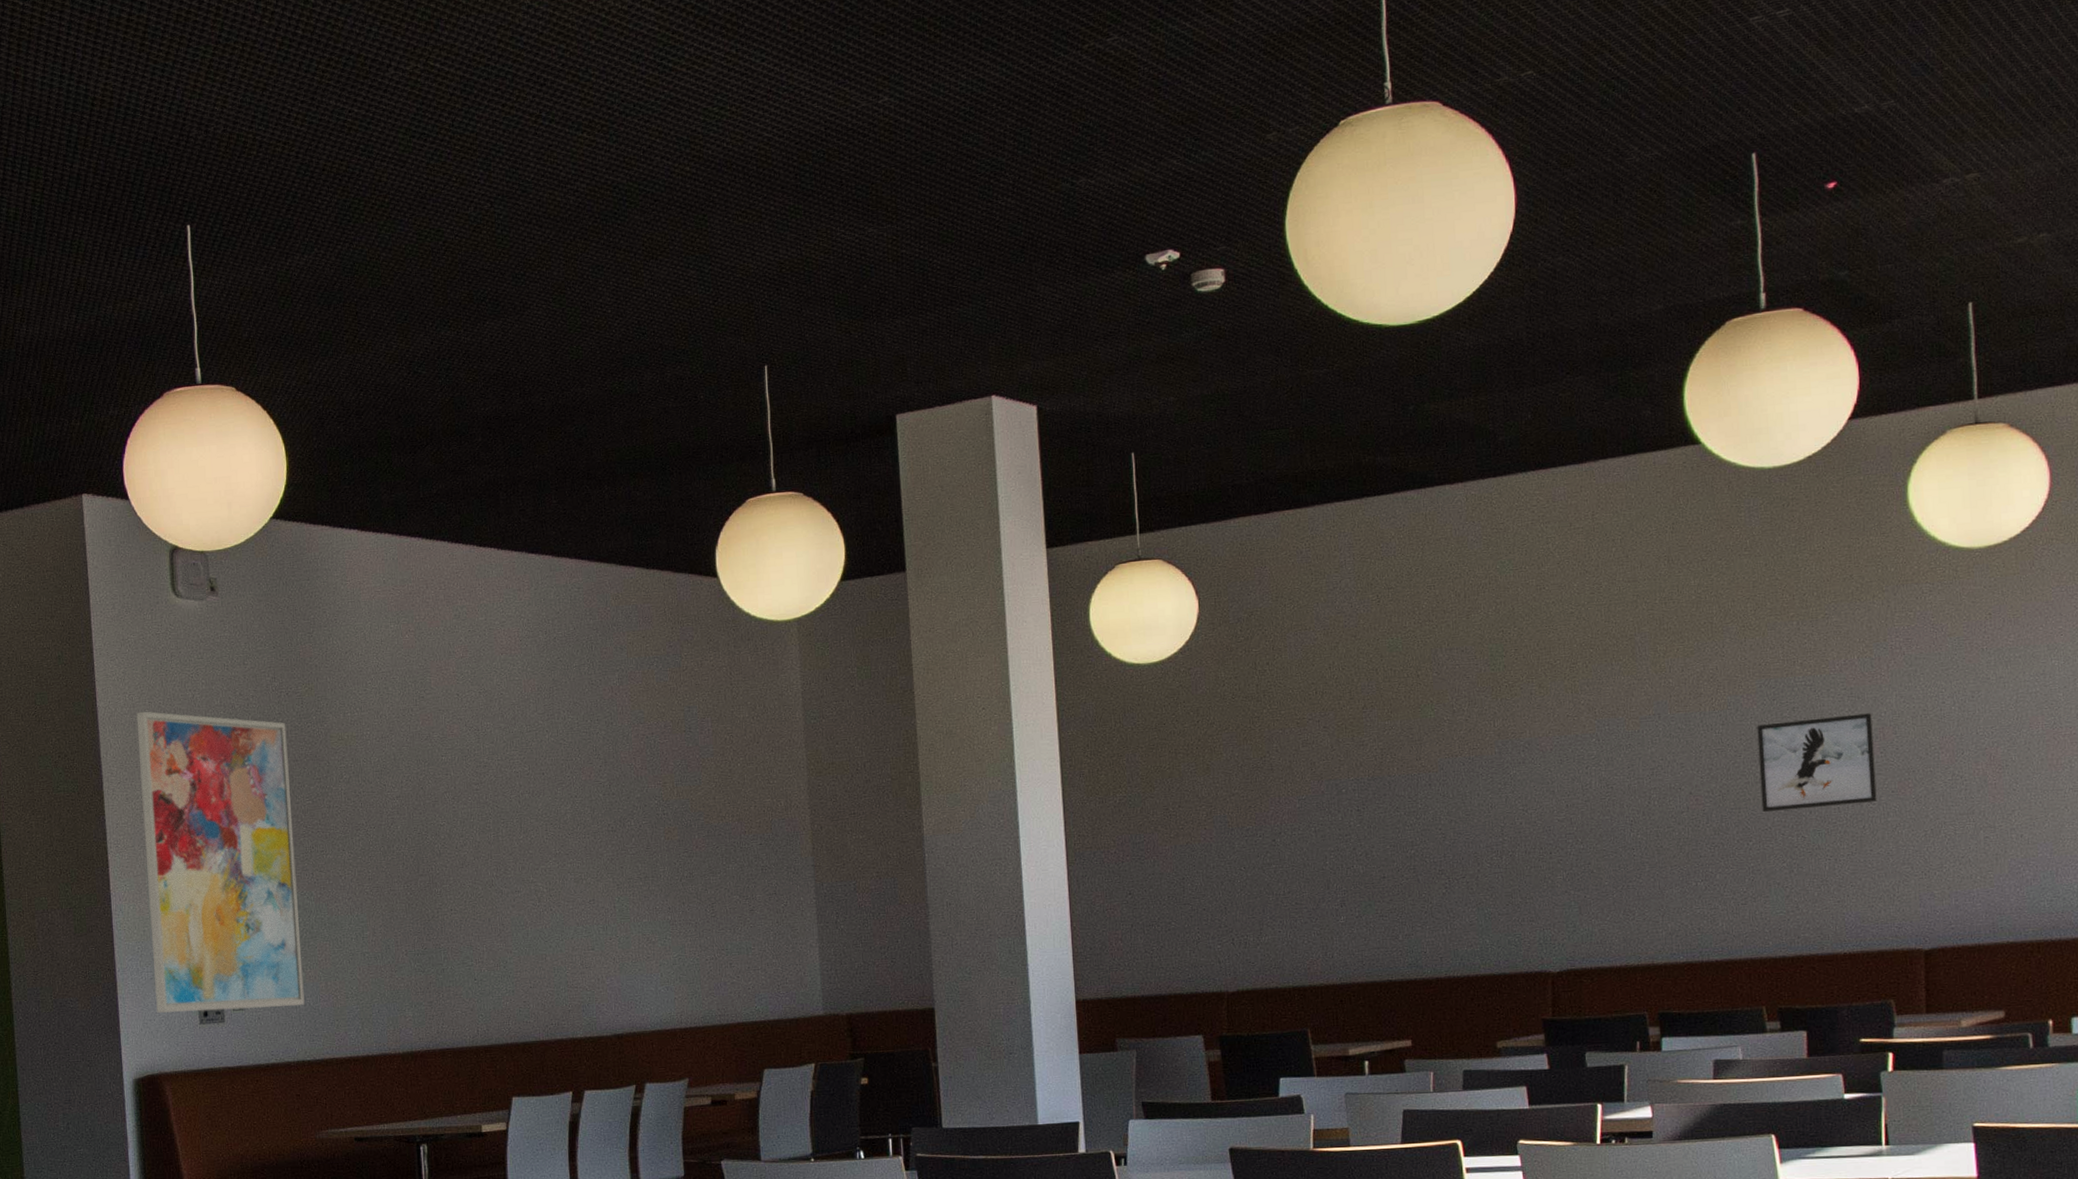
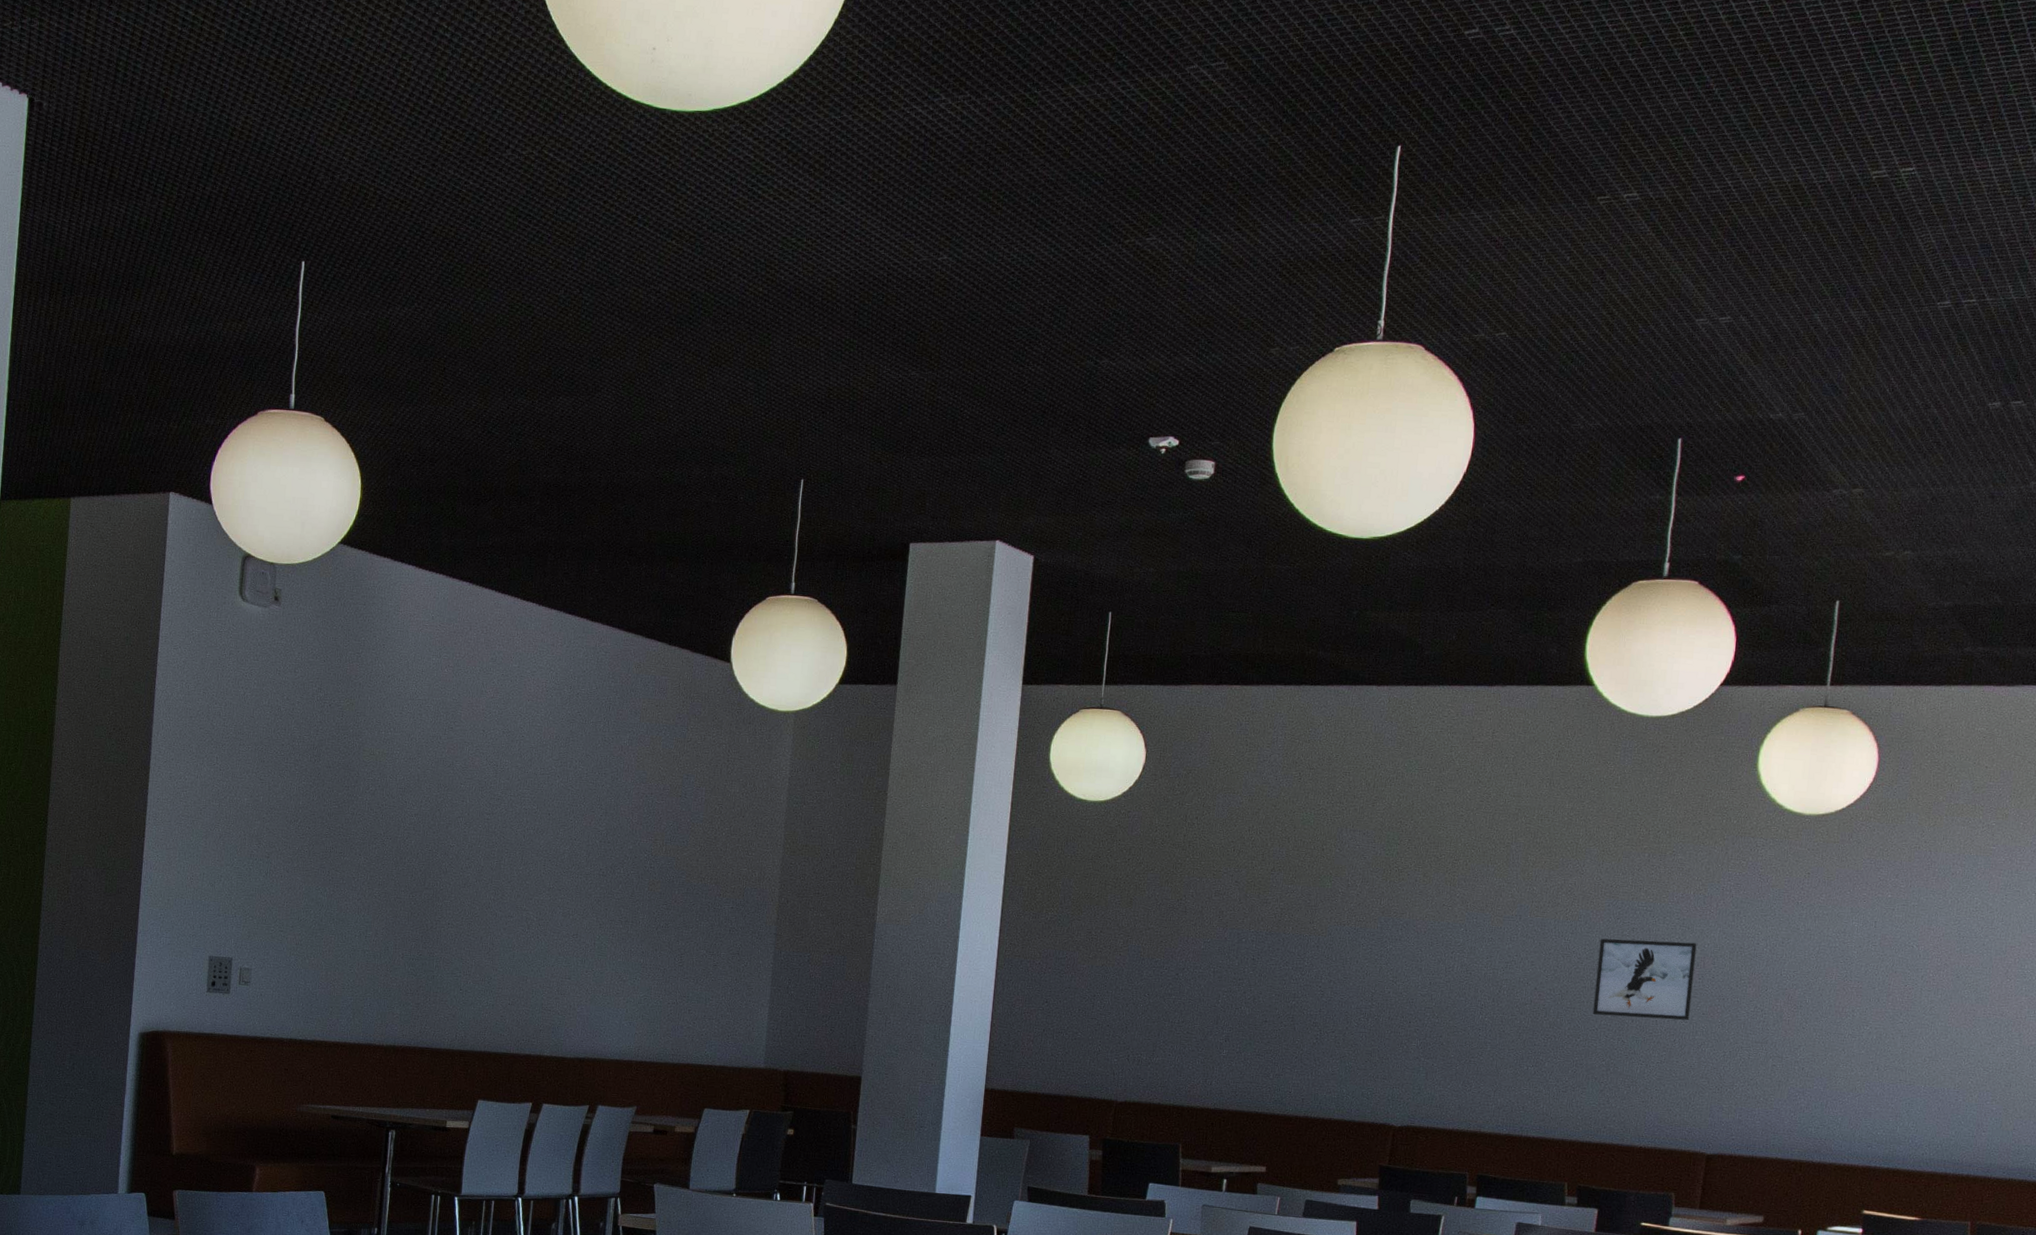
wall art: present [136,711,305,1013] -> none [169,700,325,989]

